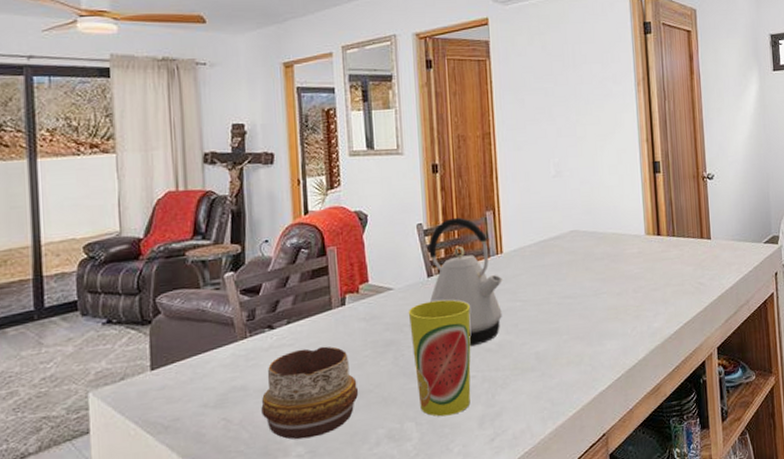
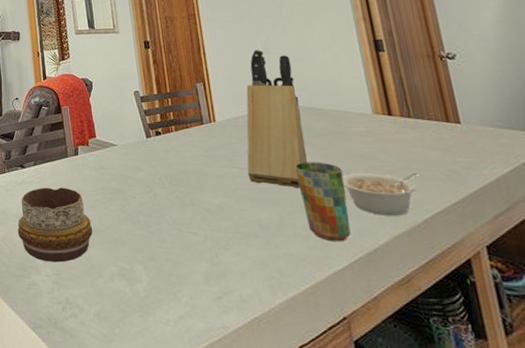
cup: present [408,299,471,417] -> none [131,159,195,266]
kettle: present [428,217,503,347] -> none [145,87,220,205]
knife block: none [530,172,587,316] -> present [246,49,308,189]
cup: none [574,286,617,364] -> present [295,162,351,242]
legume: none [614,288,676,332] -> present [342,173,419,216]

